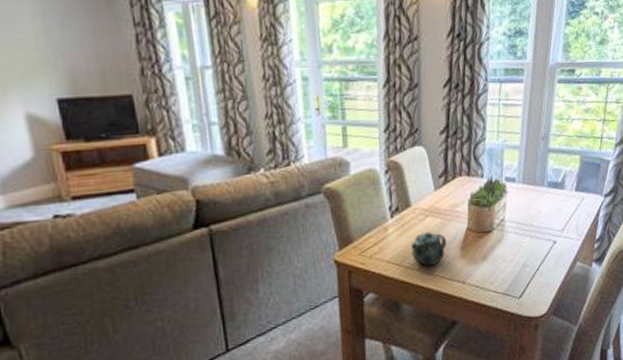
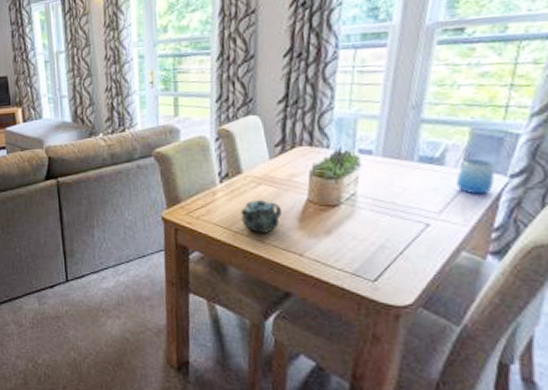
cup: none [572,182,596,213] -> present [455,159,495,195]

